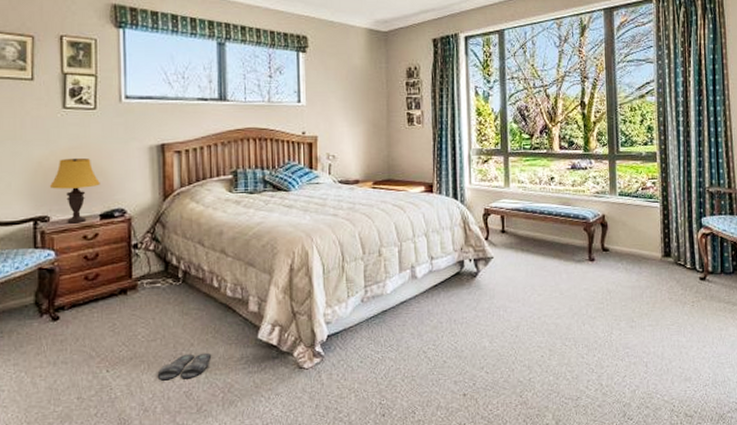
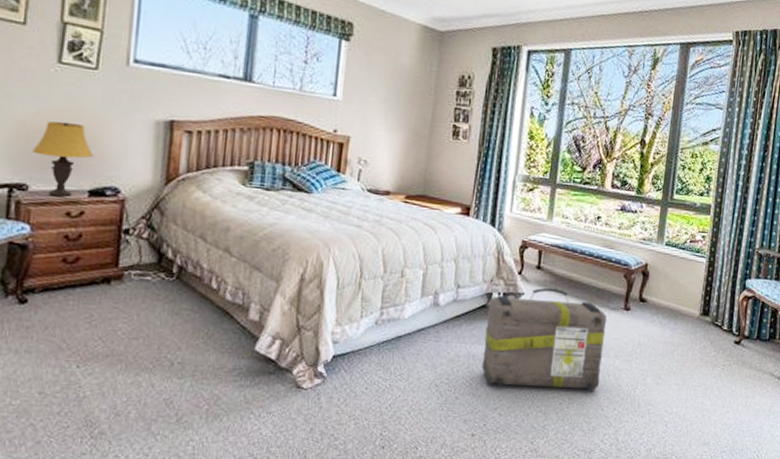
slippers: present [157,352,212,381] -> none [135,357,200,386]
suitcase: none [461,248,577,347] -> present [481,287,607,391]

